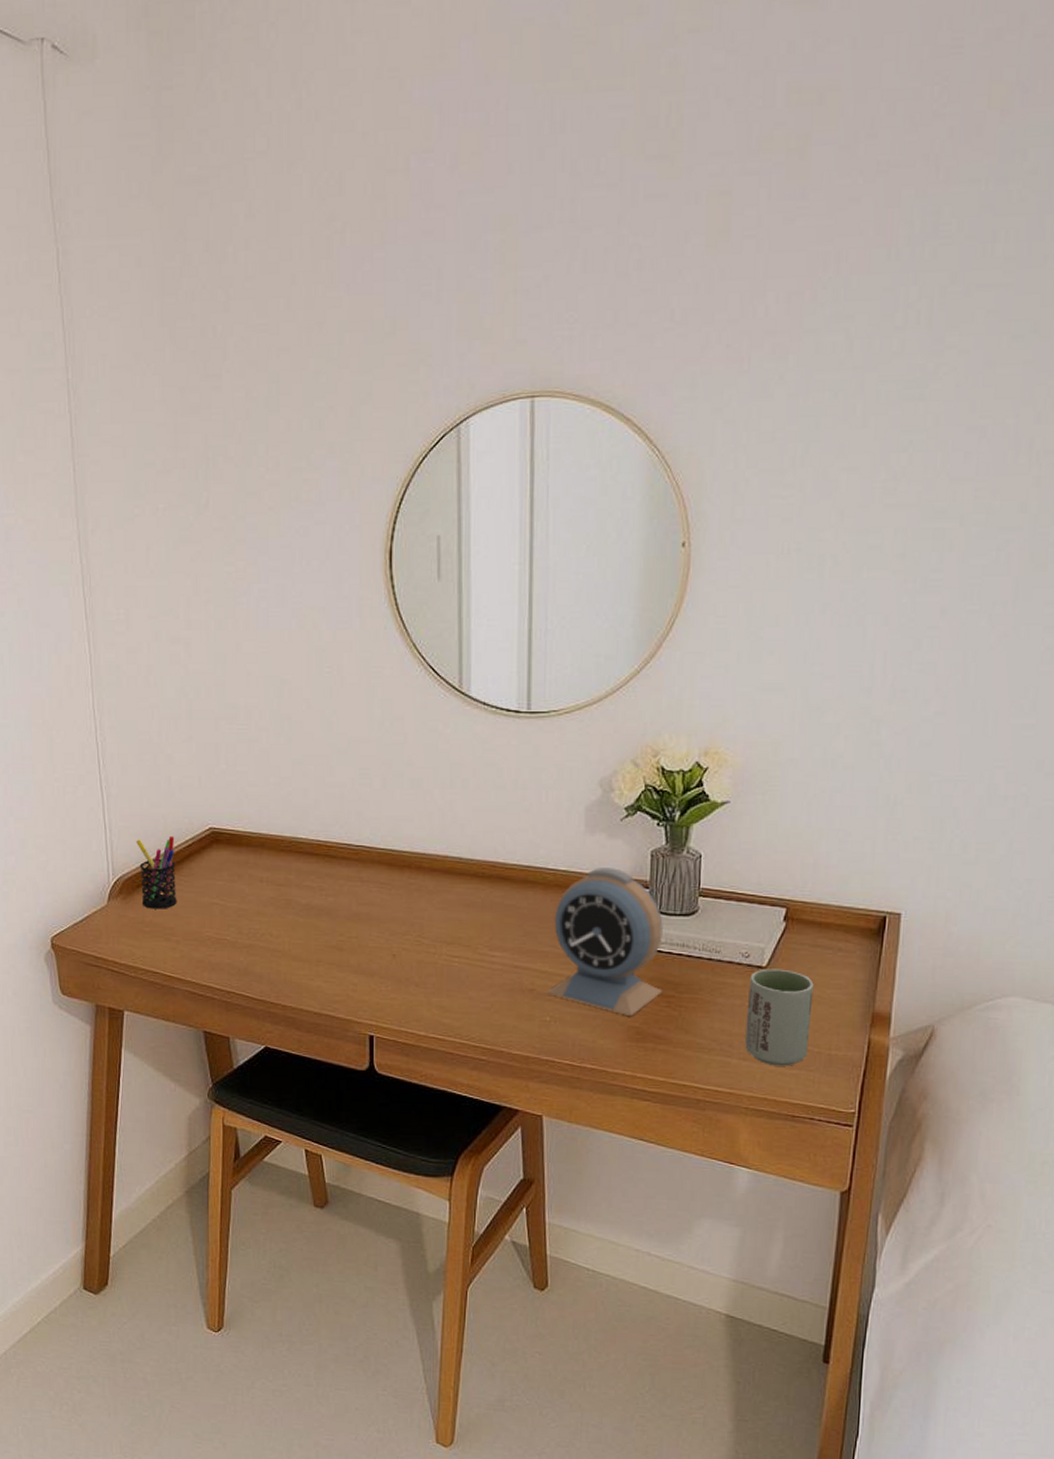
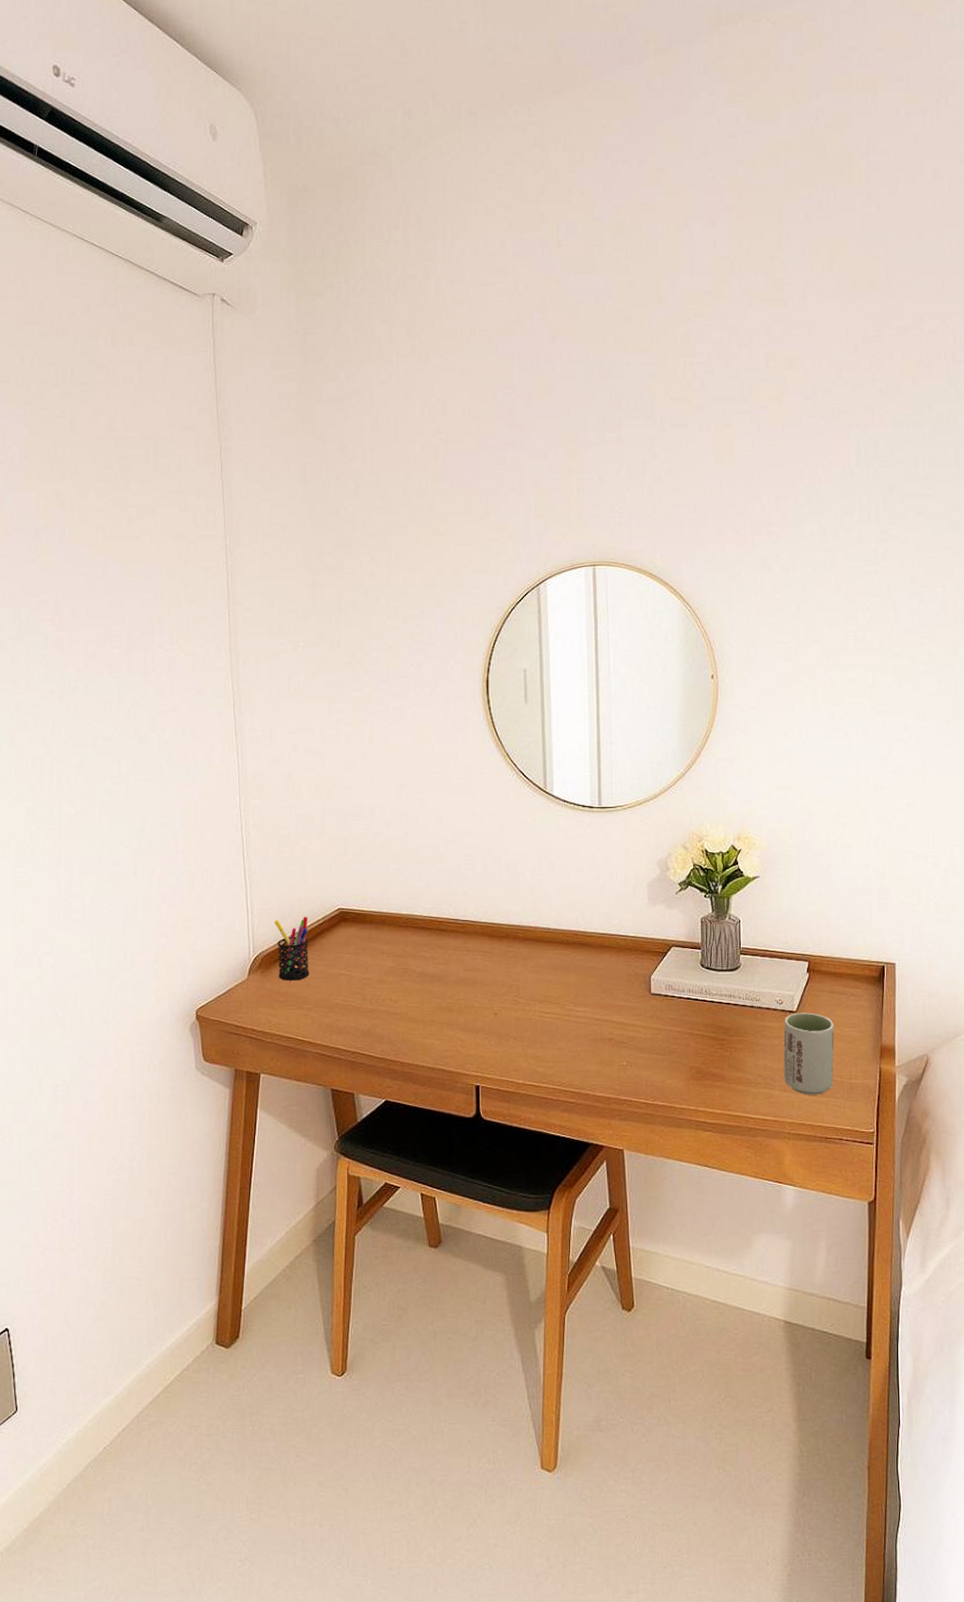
alarm clock: present [546,868,663,1017] -> none [623,933,716,1059]

